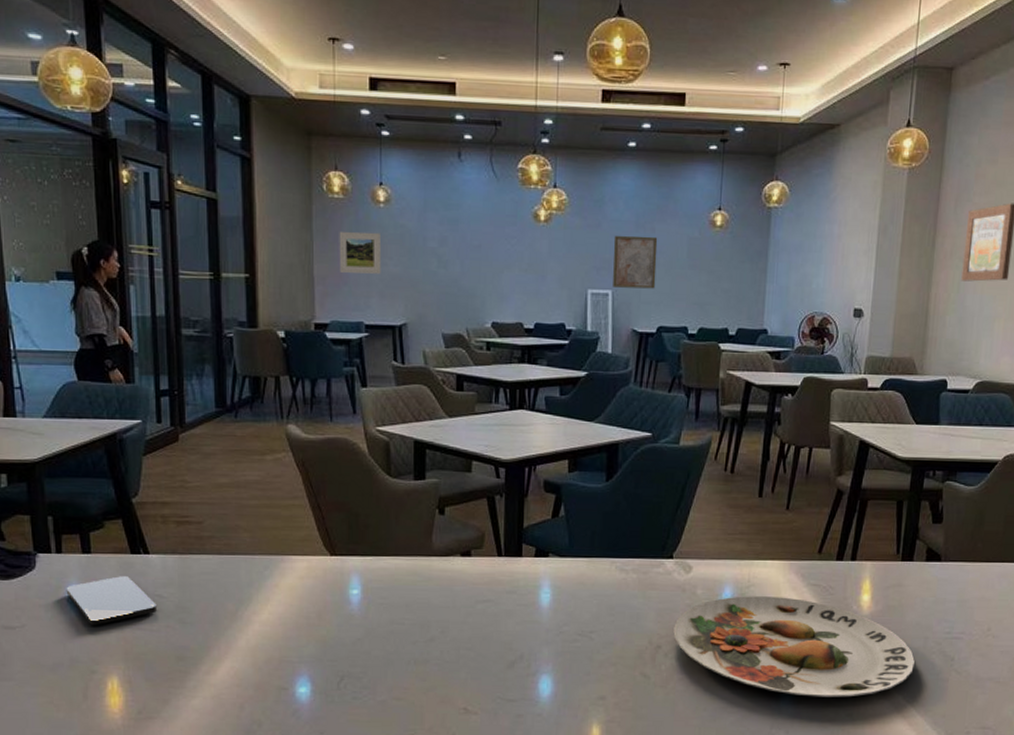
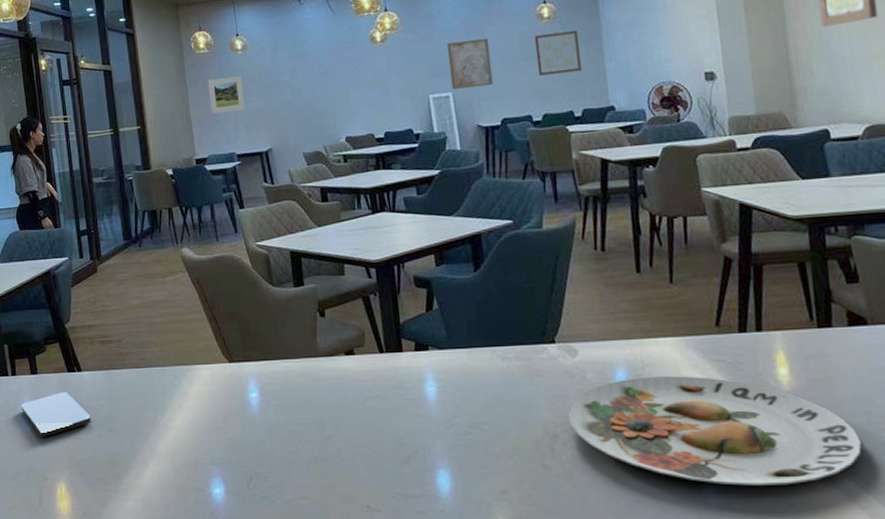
wall art: none [701,243,746,288] -> present [534,31,582,76]

